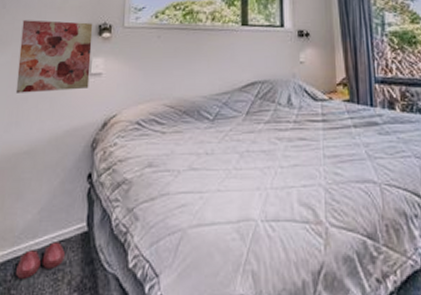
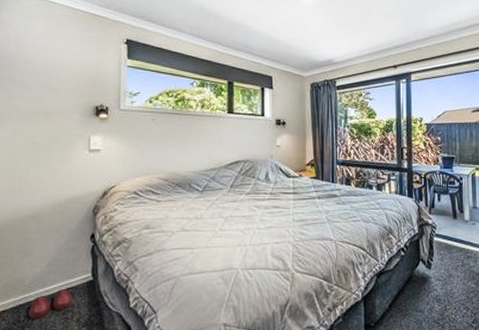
wall art: present [15,20,93,93] -> none [16,99,90,165]

